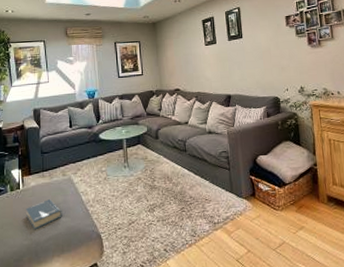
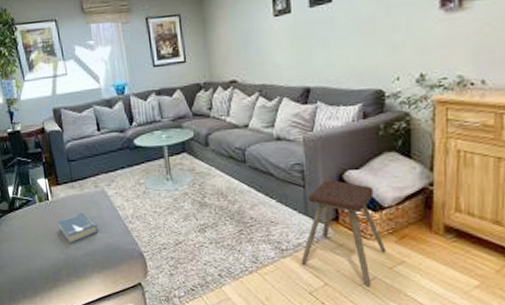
music stool: none [229,163,291,250] -> present [301,180,387,286]

